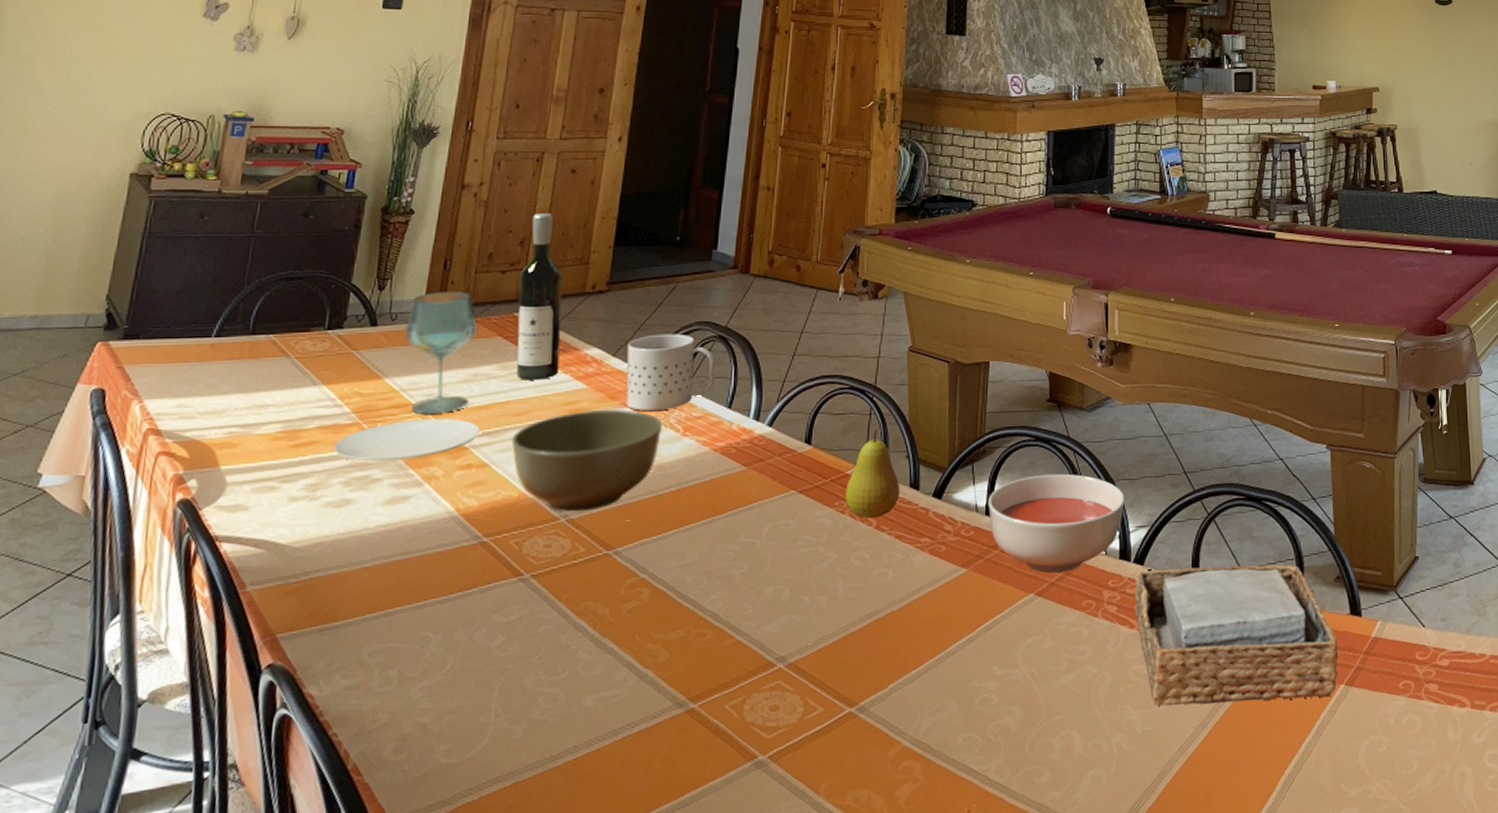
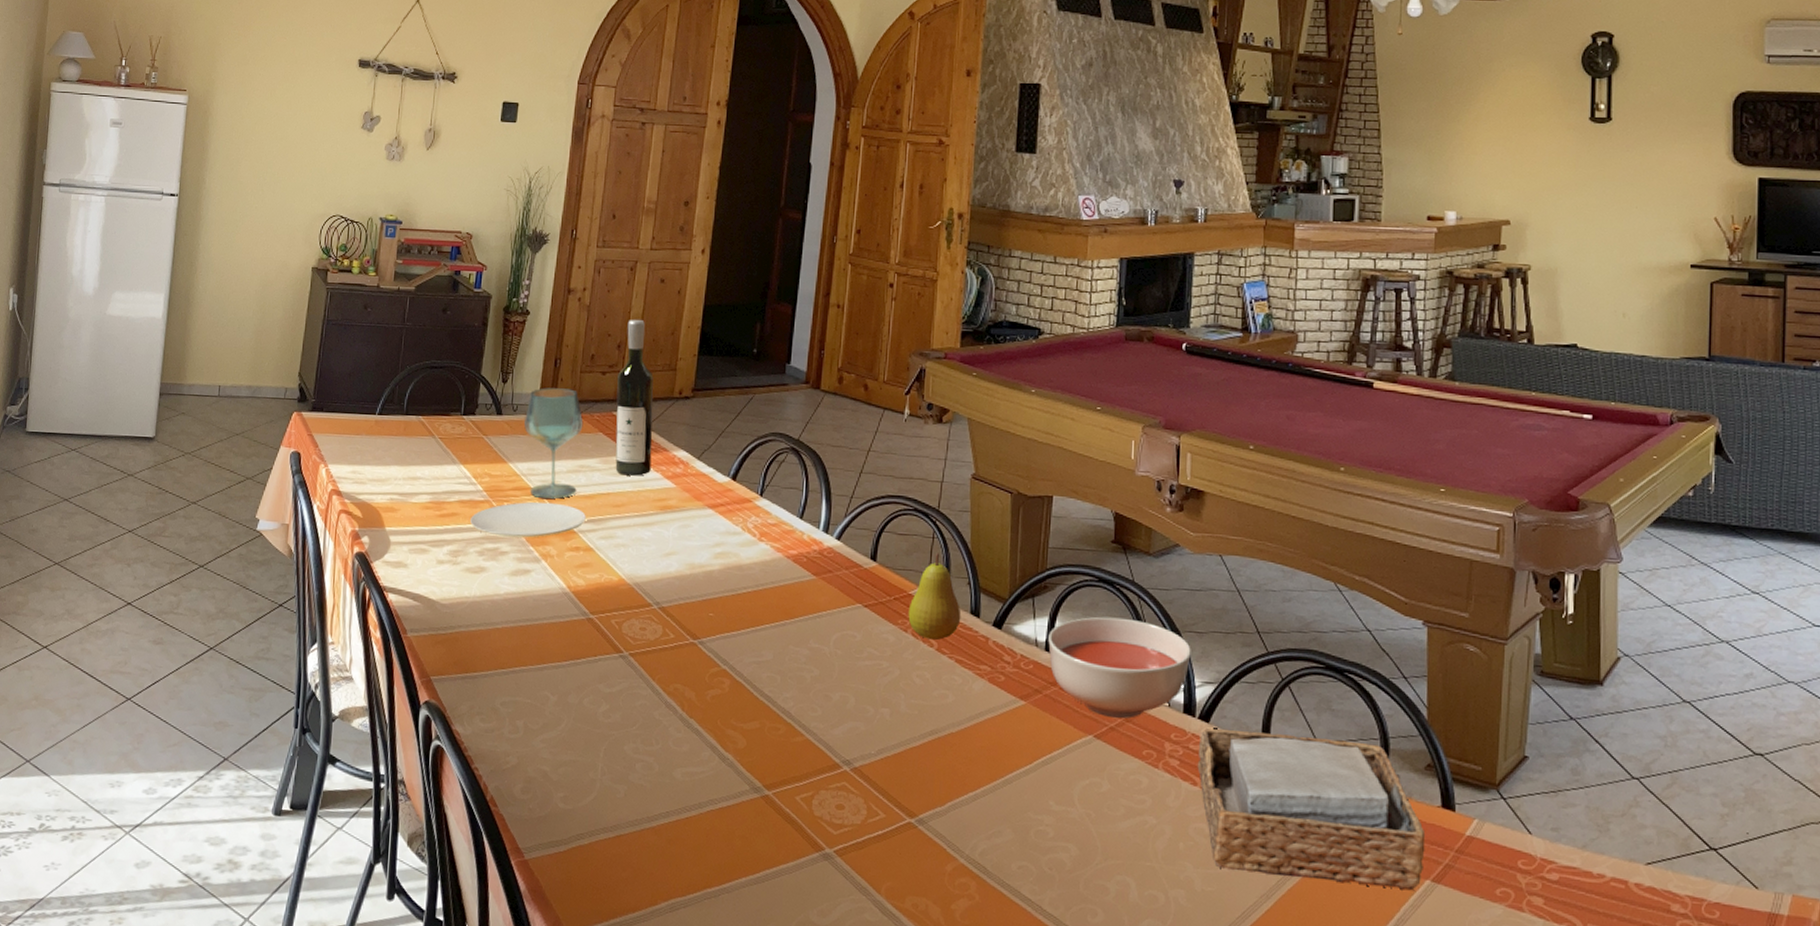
bowl: present [511,409,663,512] -> none [612,508,742,602]
mug: present [625,333,715,412] -> none [709,442,788,515]

